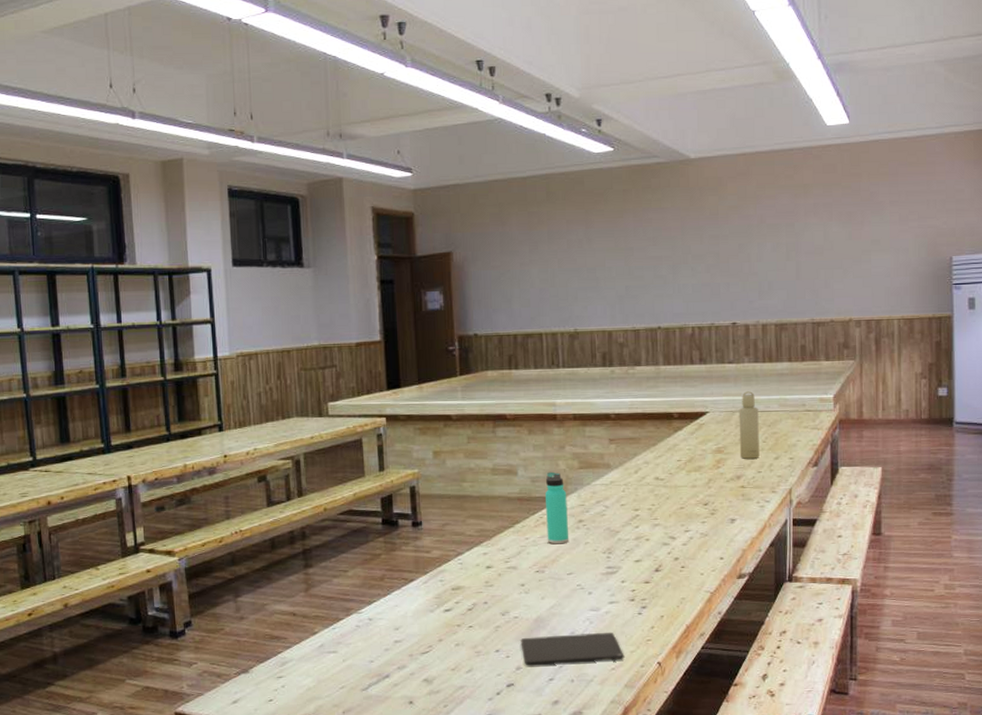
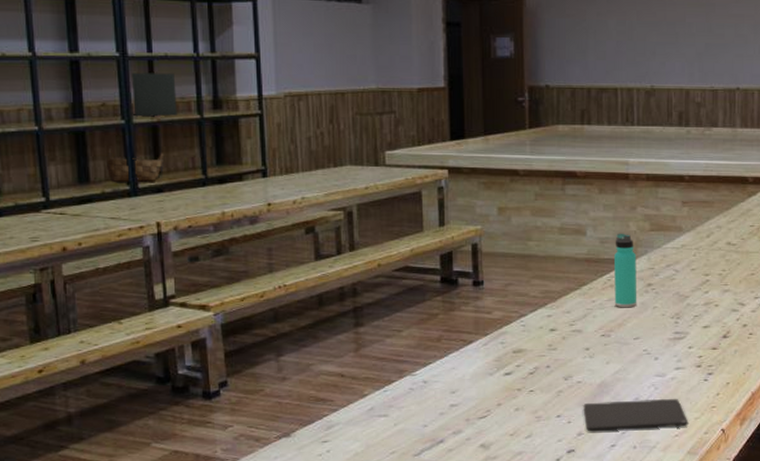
woven basket: none [83,411,133,442] -> present [105,148,164,183]
binder: none [104,340,144,381] -> present [132,72,177,117]

